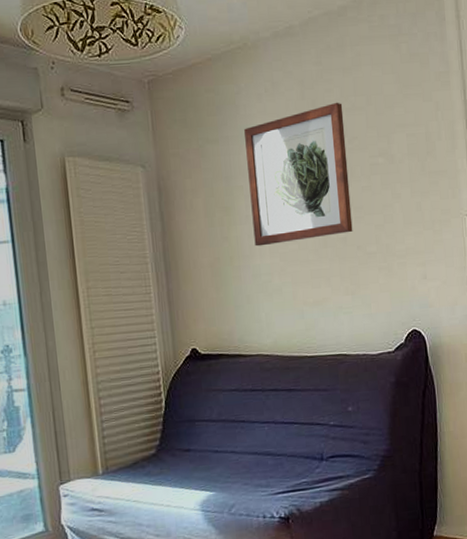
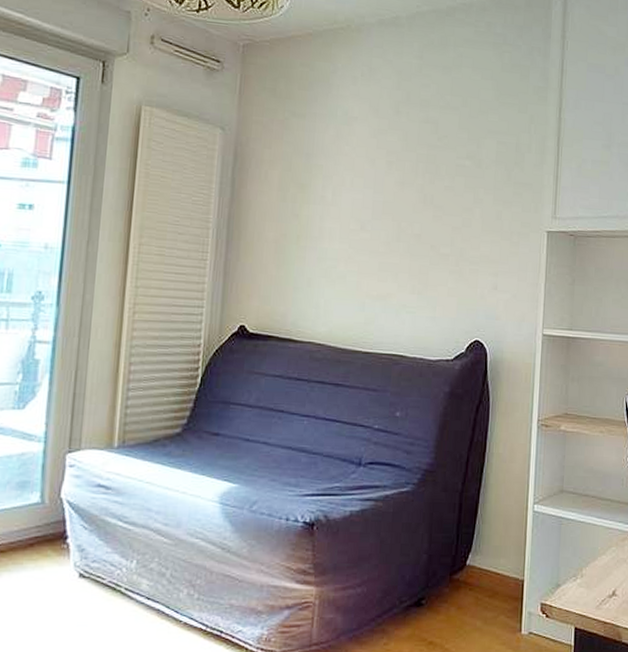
wall art: present [244,102,353,247] -> none [325,98,438,231]

